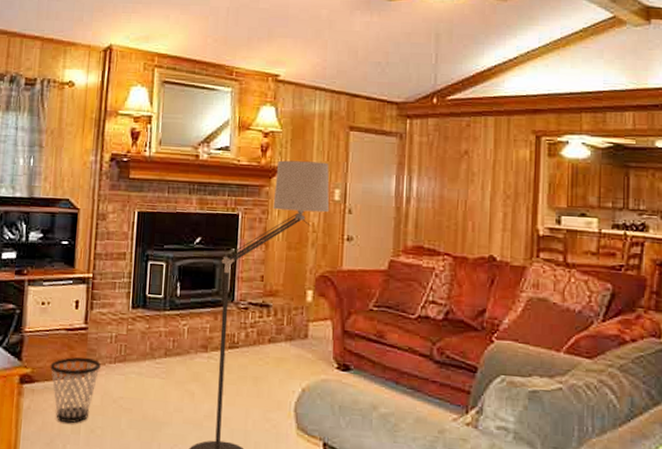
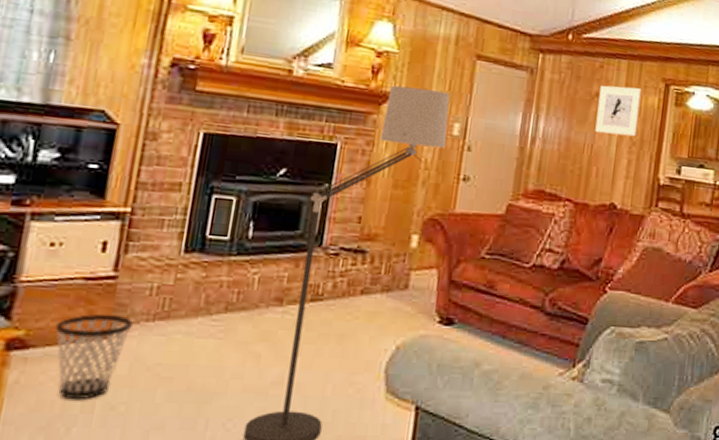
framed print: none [467,142,511,190] -> present [595,85,641,137]

